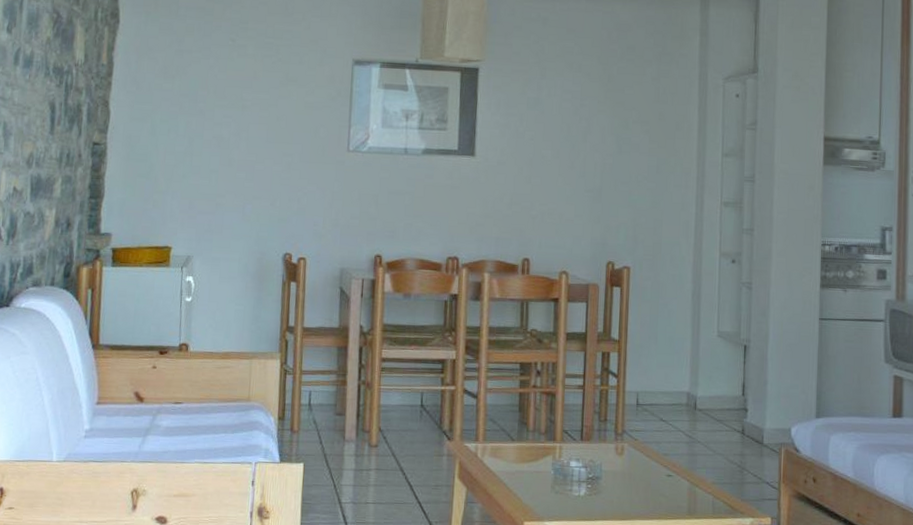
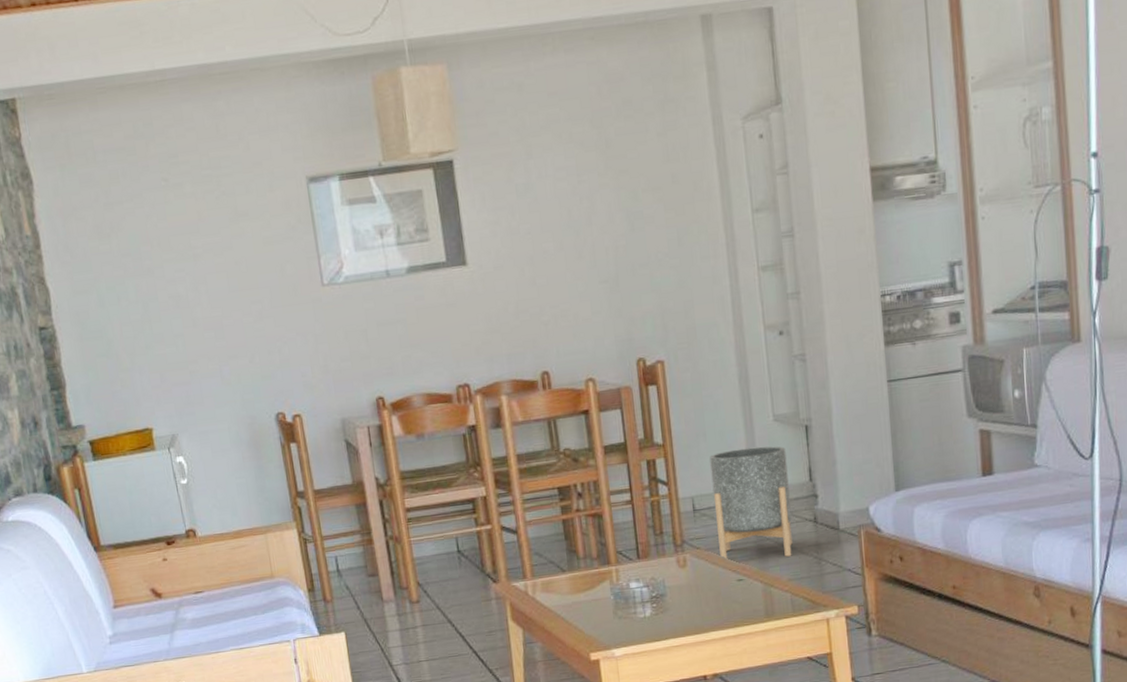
planter: none [655,355,725,461] -> present [709,446,793,561]

